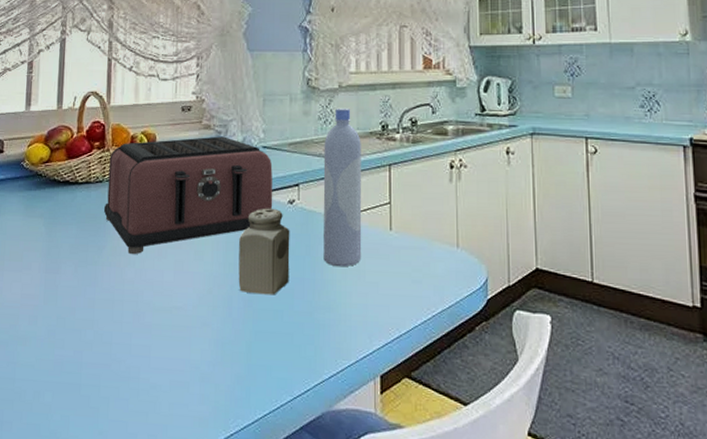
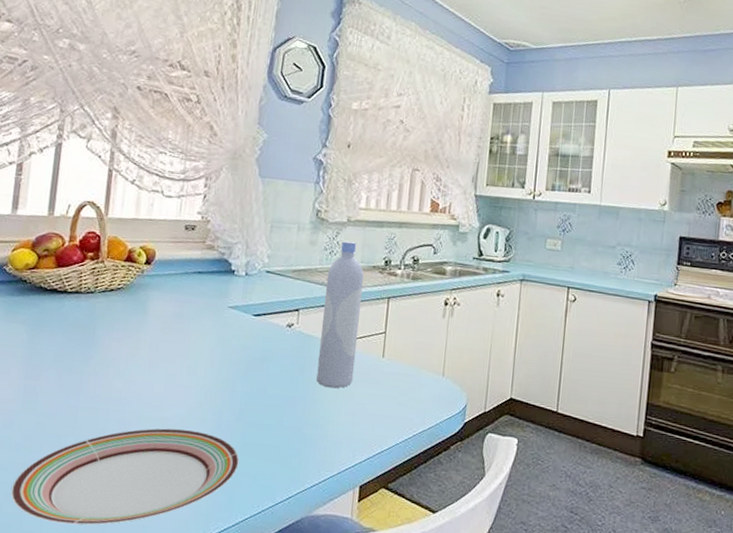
plate: none [39,318,253,424] -> present [11,428,239,525]
toaster: present [103,136,273,255] -> none [93,256,275,366]
salt shaker: present [238,208,290,295] -> none [230,329,286,411]

